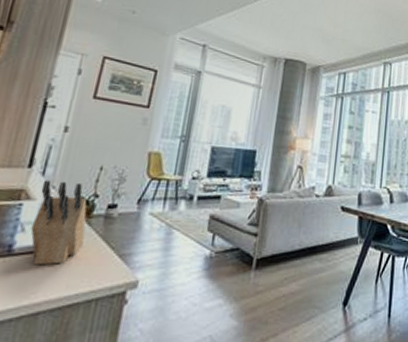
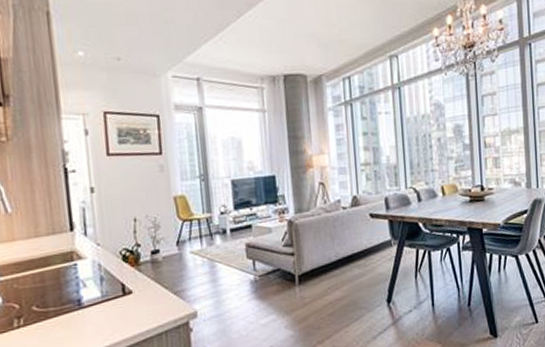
knife block: present [30,180,87,266] -> none [87,236,140,313]

